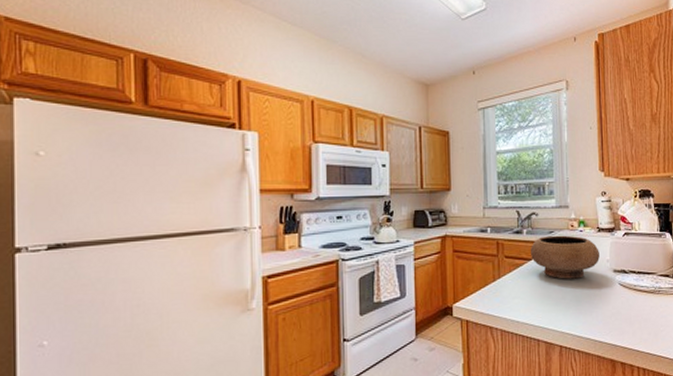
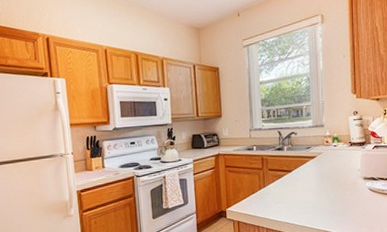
bowl: present [530,235,600,279] -> none [290,150,351,187]

